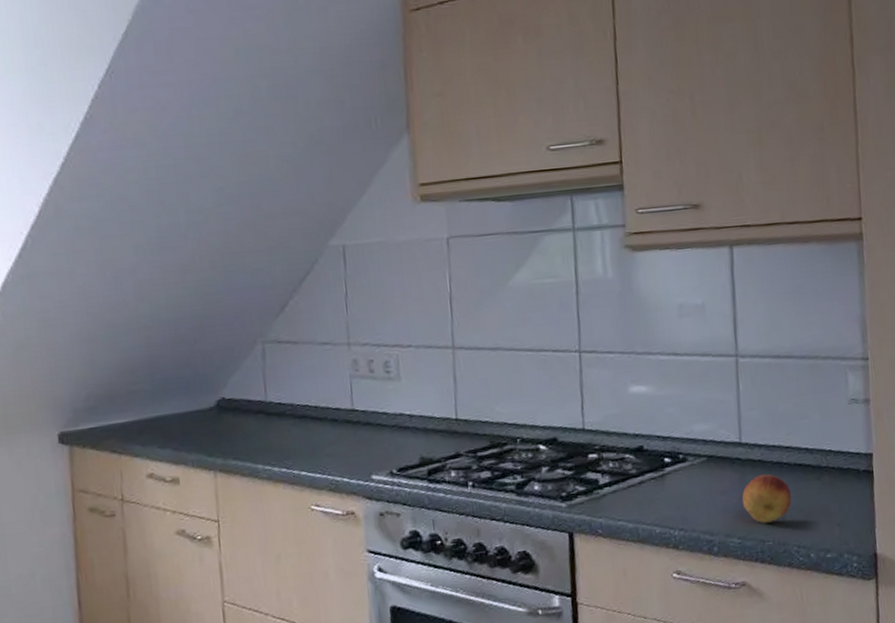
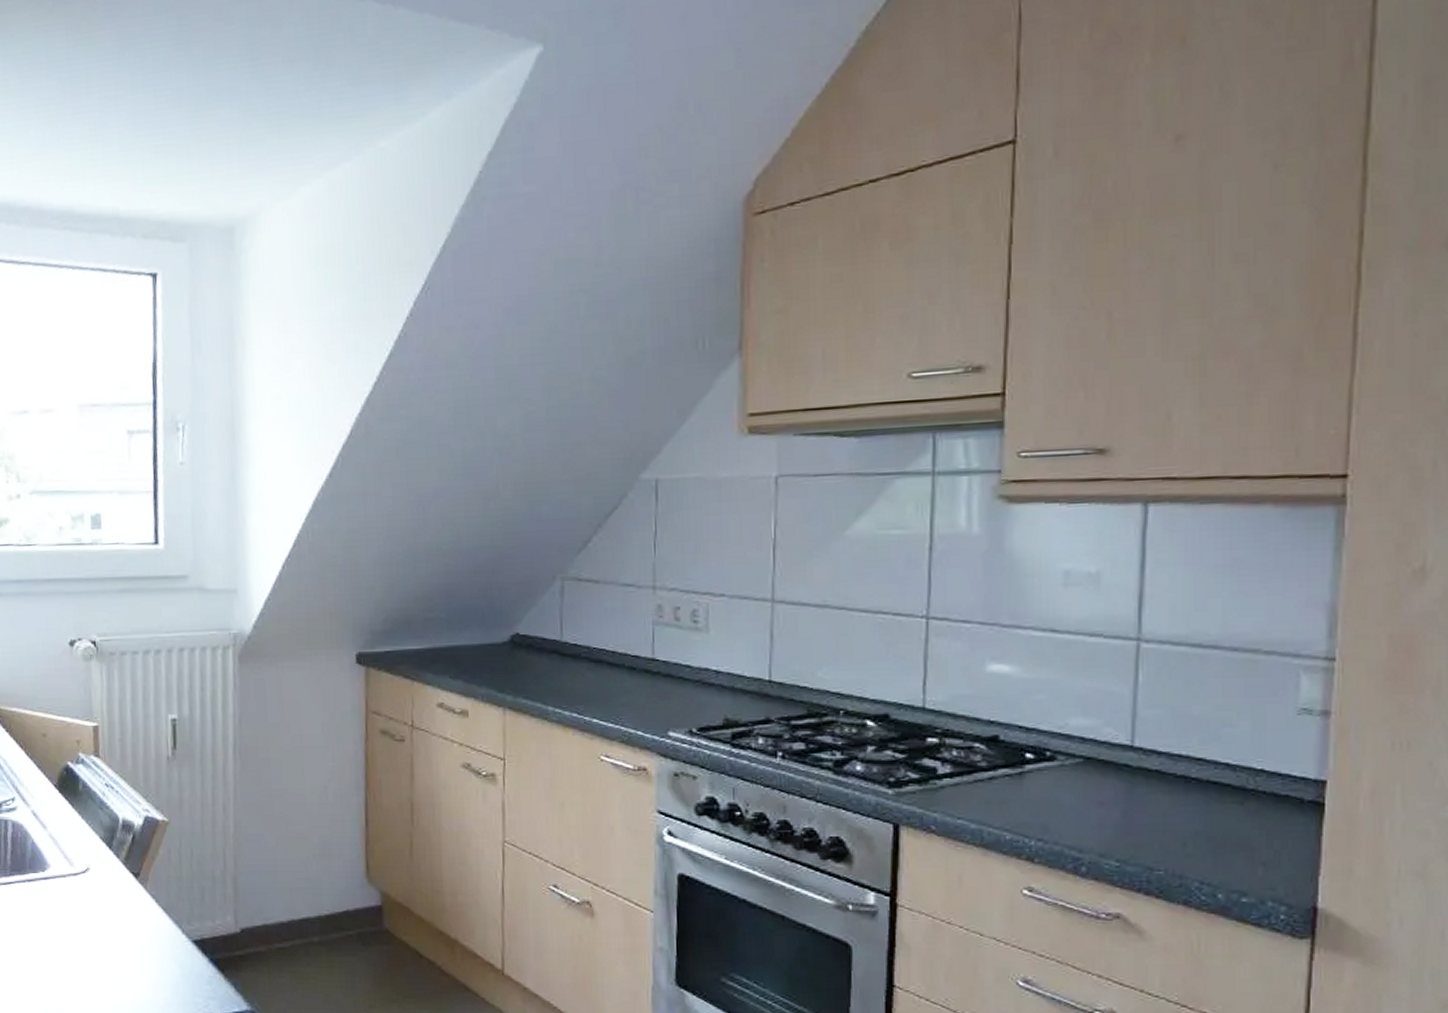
fruit: present [742,474,792,523] -> none [1126,788,1197,848]

